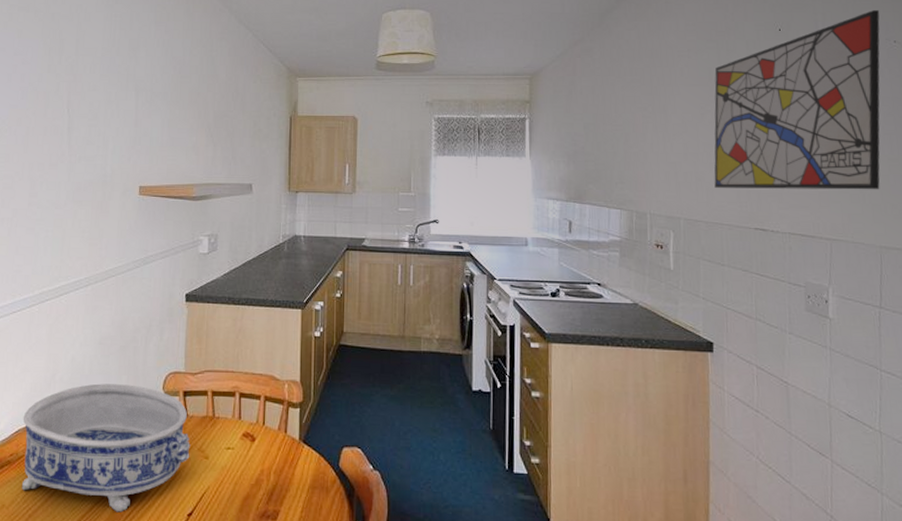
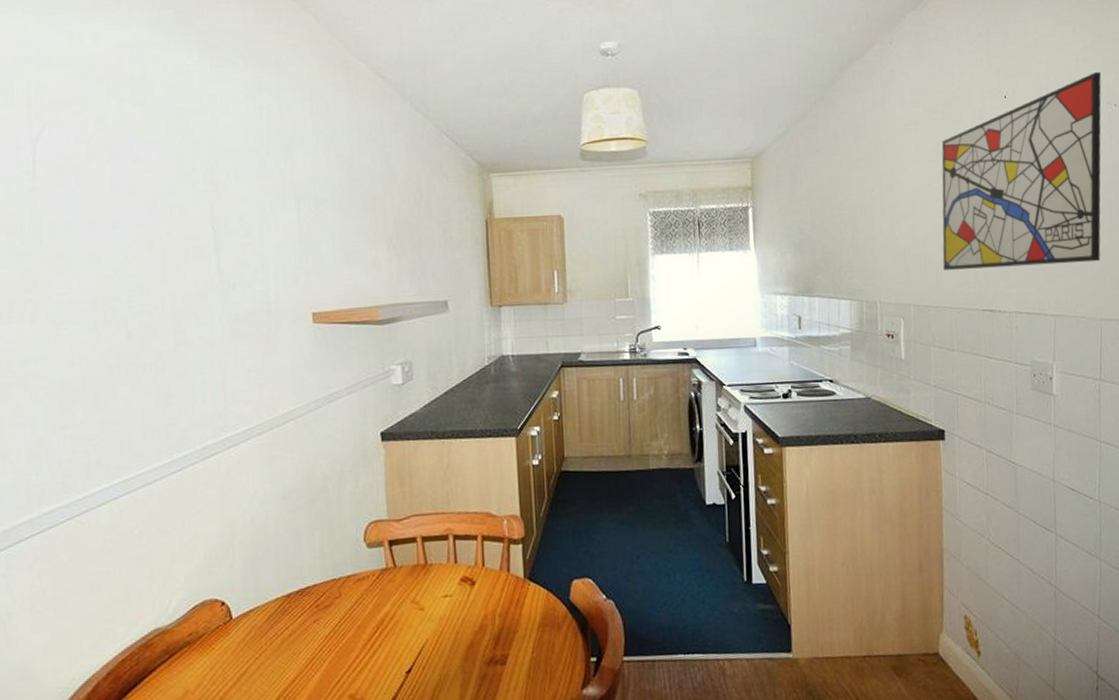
decorative bowl: present [21,383,190,513] -> none [199,540,403,681]

